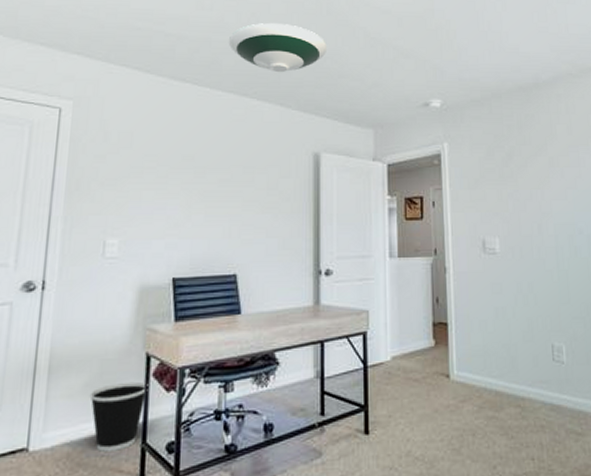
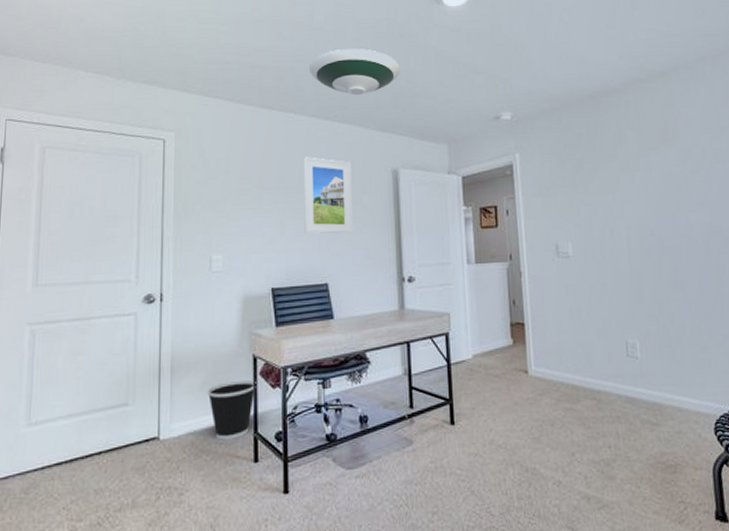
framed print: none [213,135,269,220] -> present [303,157,353,234]

